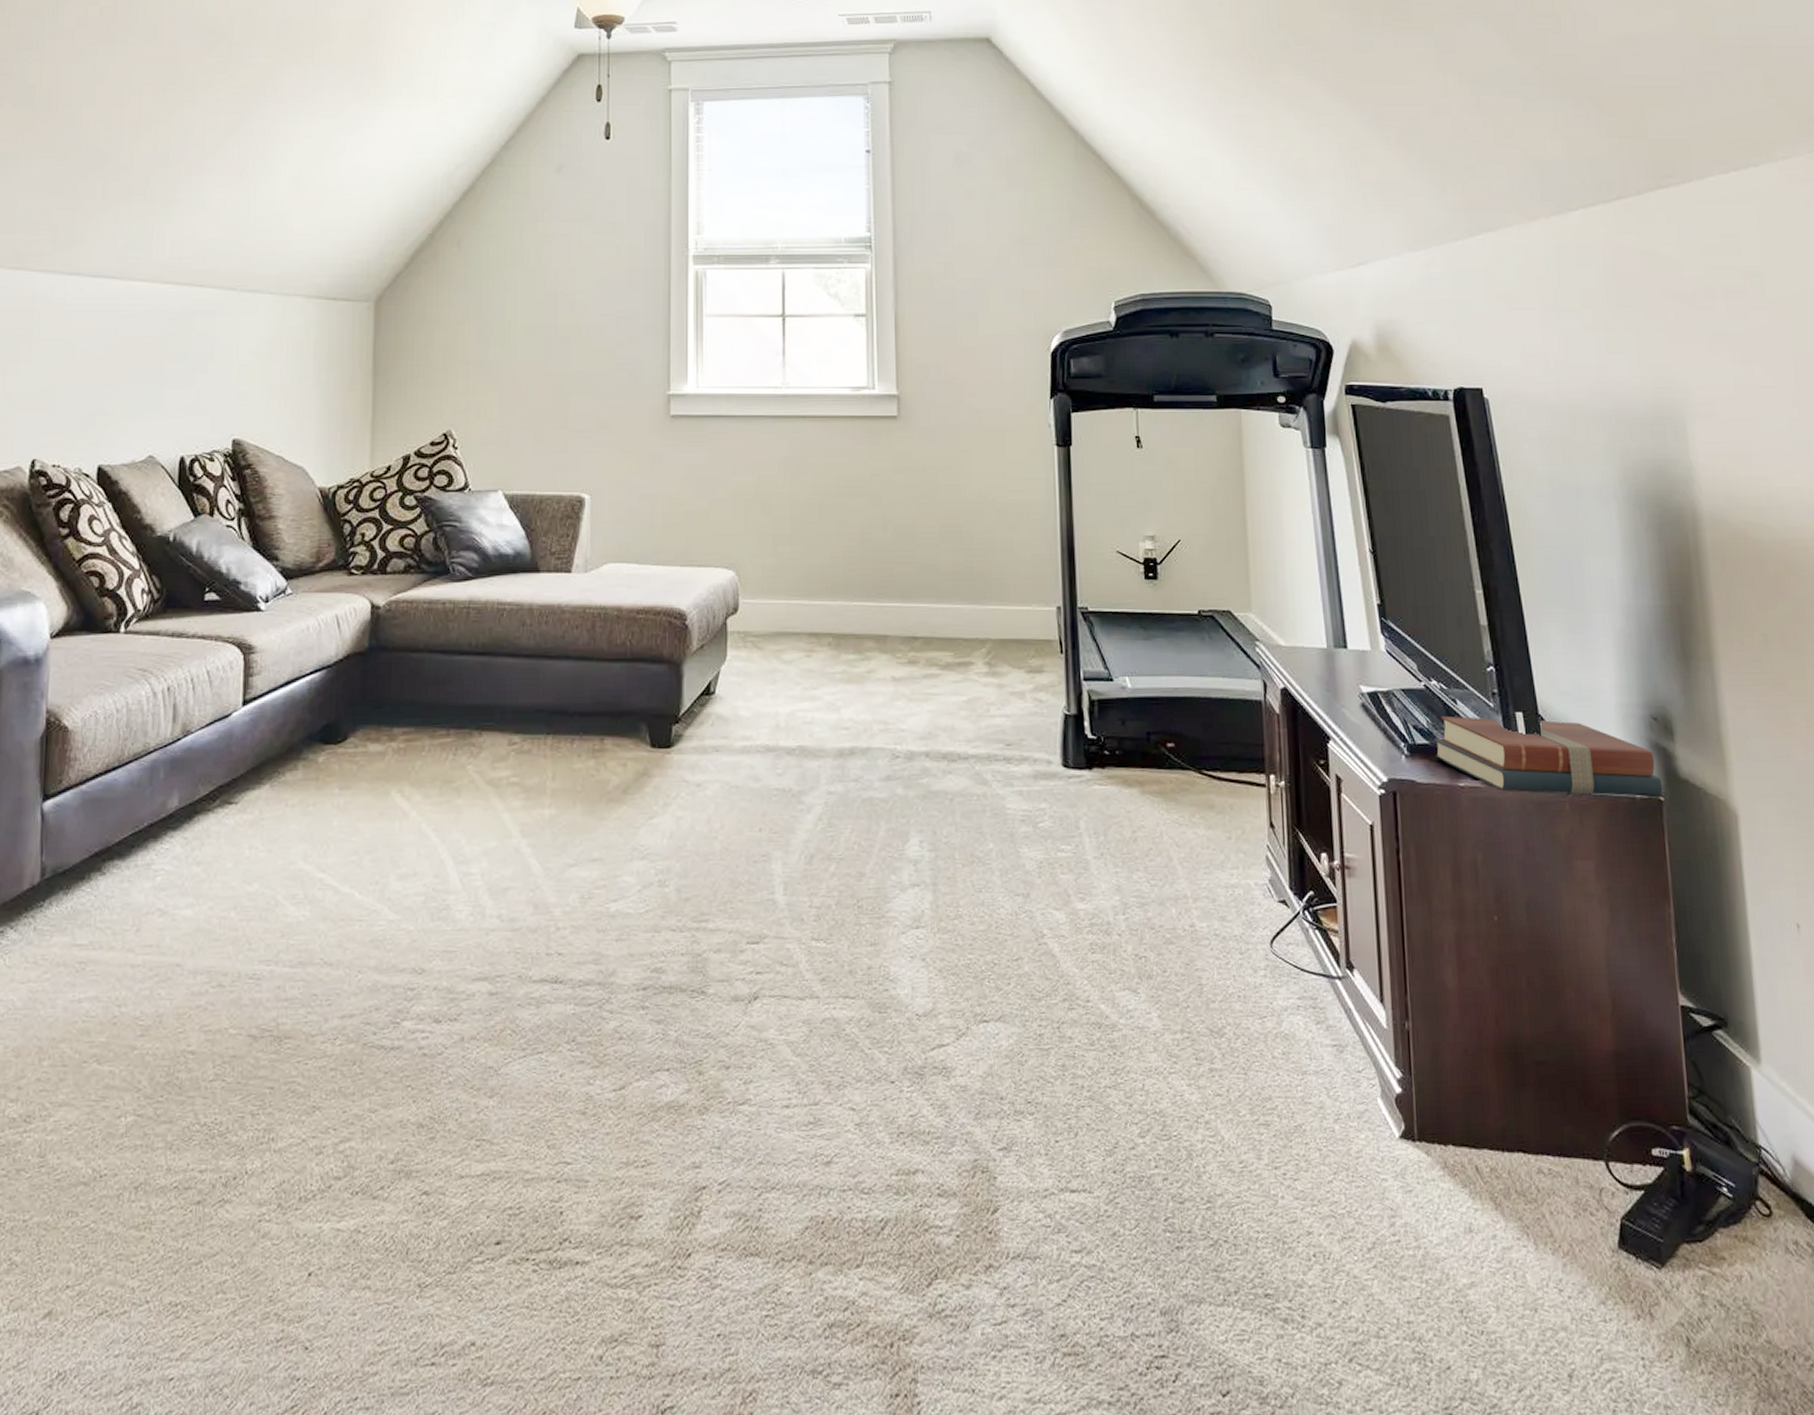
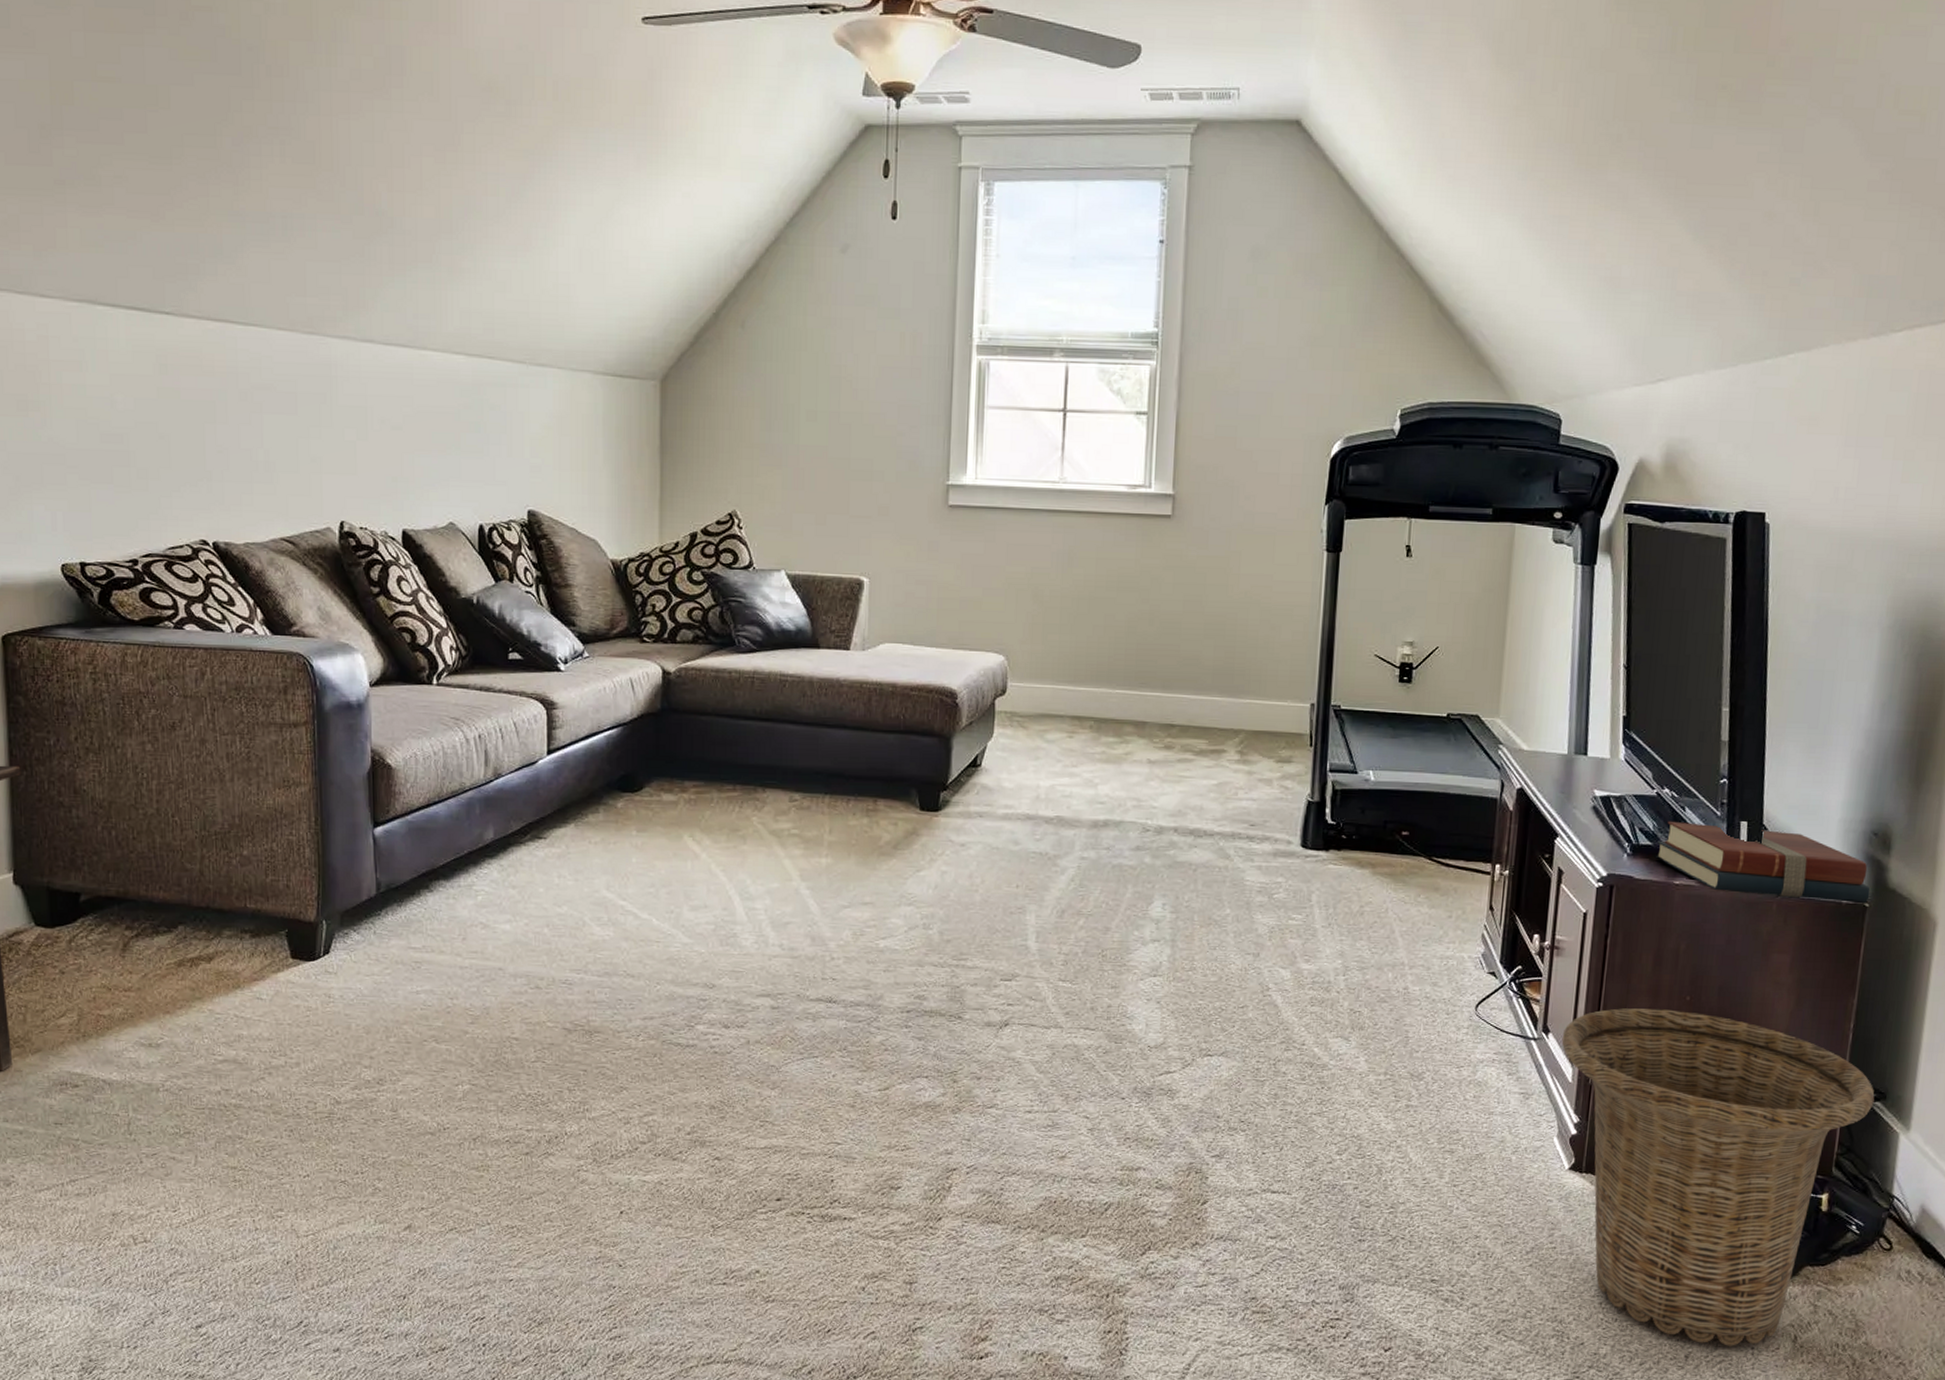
basket: none [1368,933,1716,1358] -> present [1561,1008,1875,1346]

